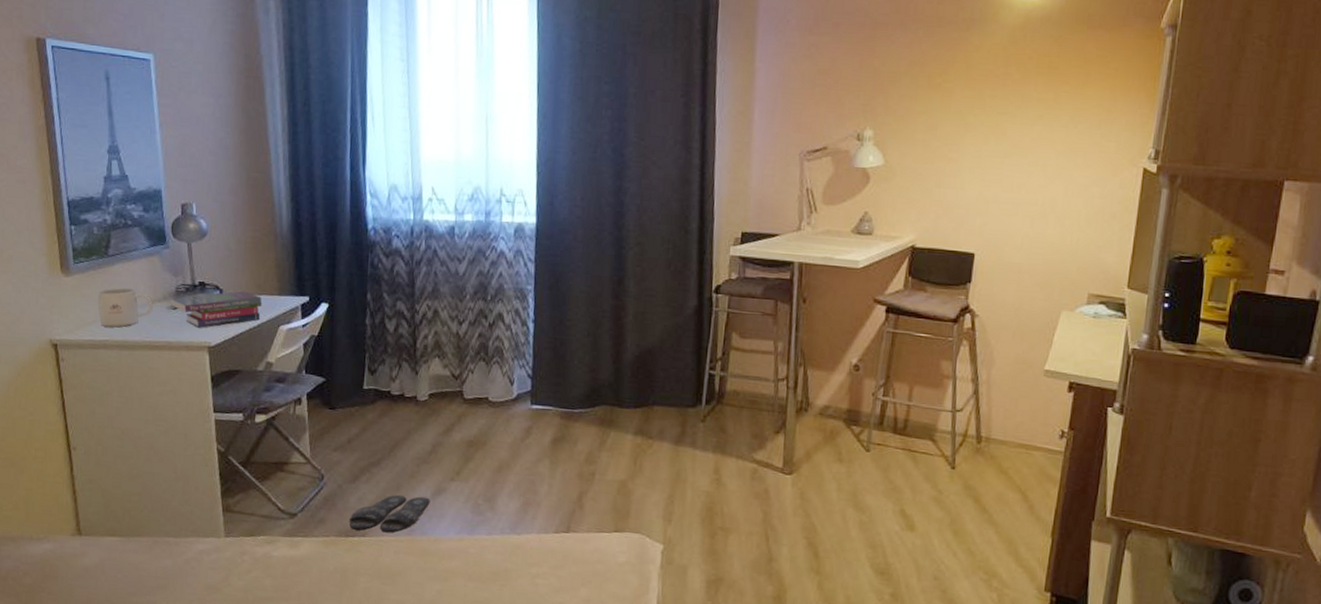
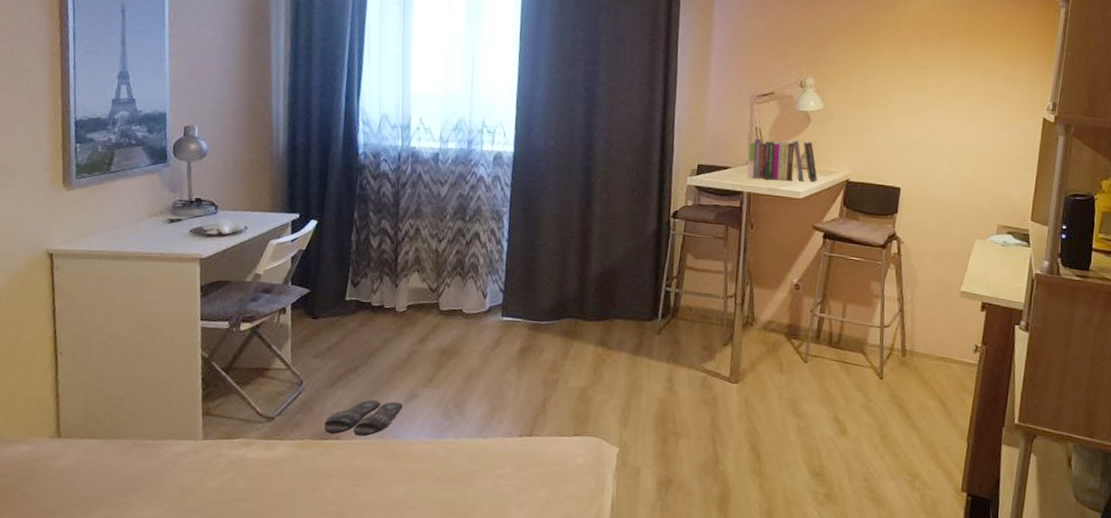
mug: present [98,287,153,328] -> none [96,202,150,239]
books: present [169,290,263,328] -> none [166,207,255,241]
books: none [798,200,878,249] -> present [747,138,817,182]

